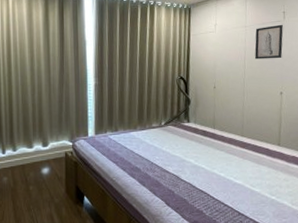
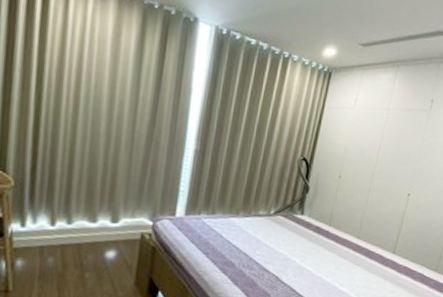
wall art: present [254,24,283,60] -> none [391,113,428,155]

